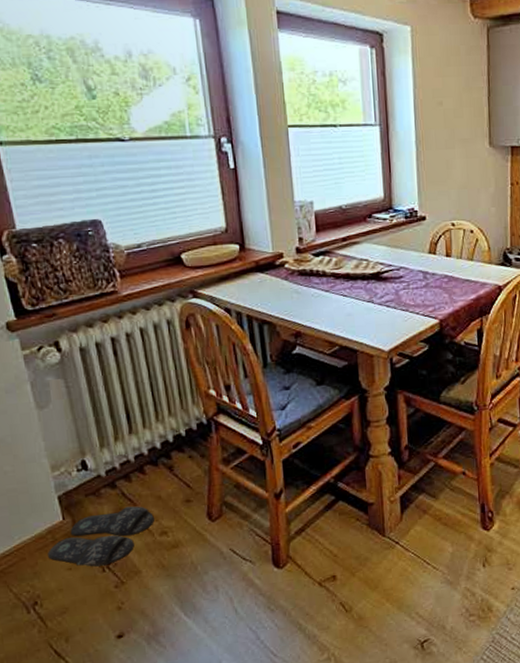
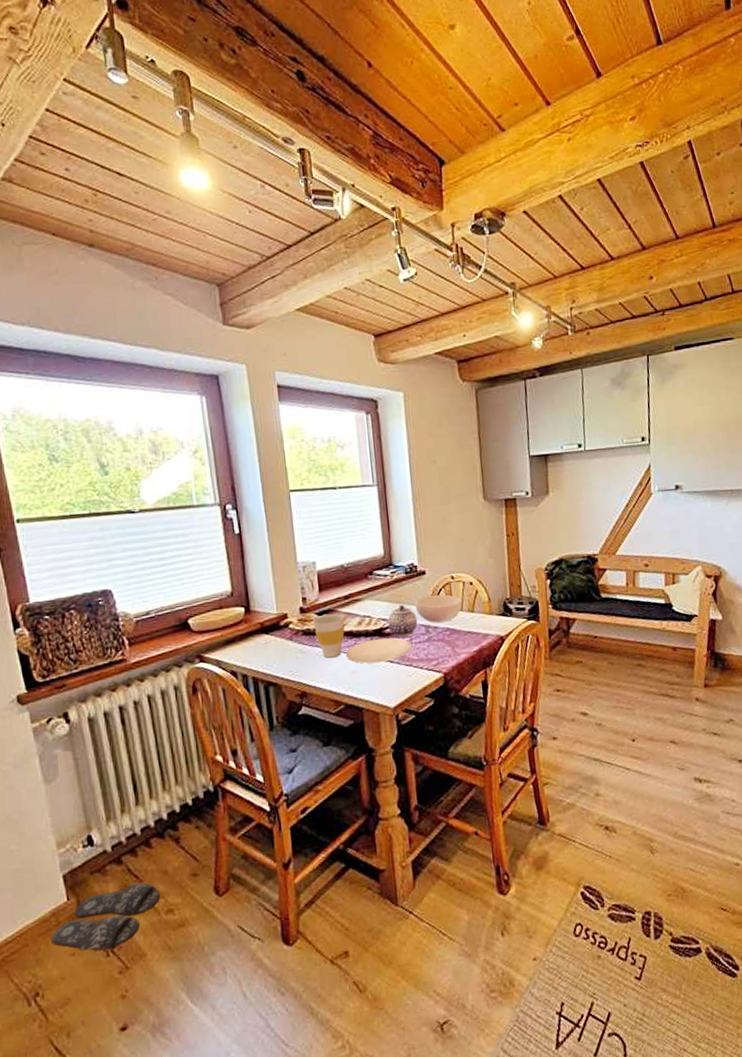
cup: none [309,255,342,300] -> present [313,613,345,658]
plate: none [341,282,410,307] -> present [345,638,413,664]
teapot: none [385,249,416,282] -> present [387,604,418,637]
bowl: none [413,241,462,271] -> present [414,594,463,624]

